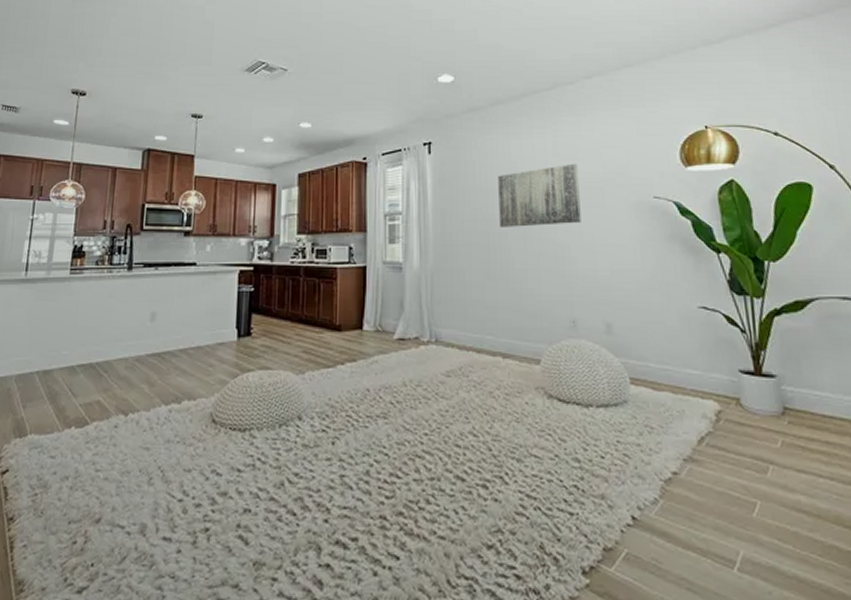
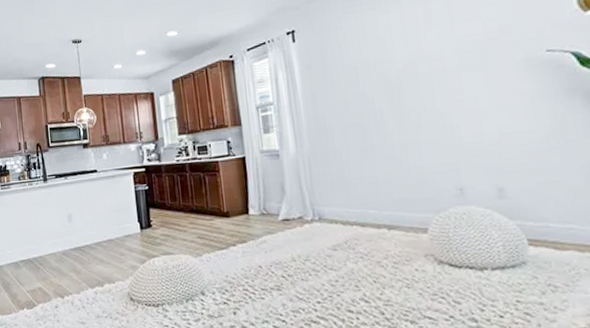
wall art: present [498,163,581,227] -> none [367,27,462,104]

